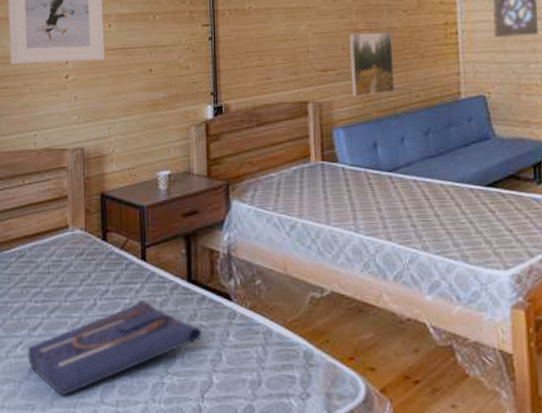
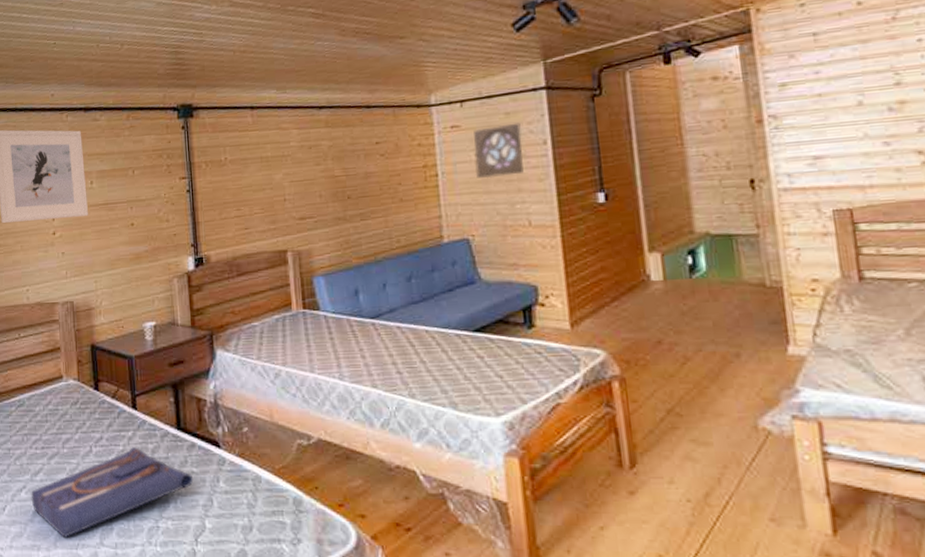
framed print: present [348,32,396,97] -> none [325,177,375,245]

